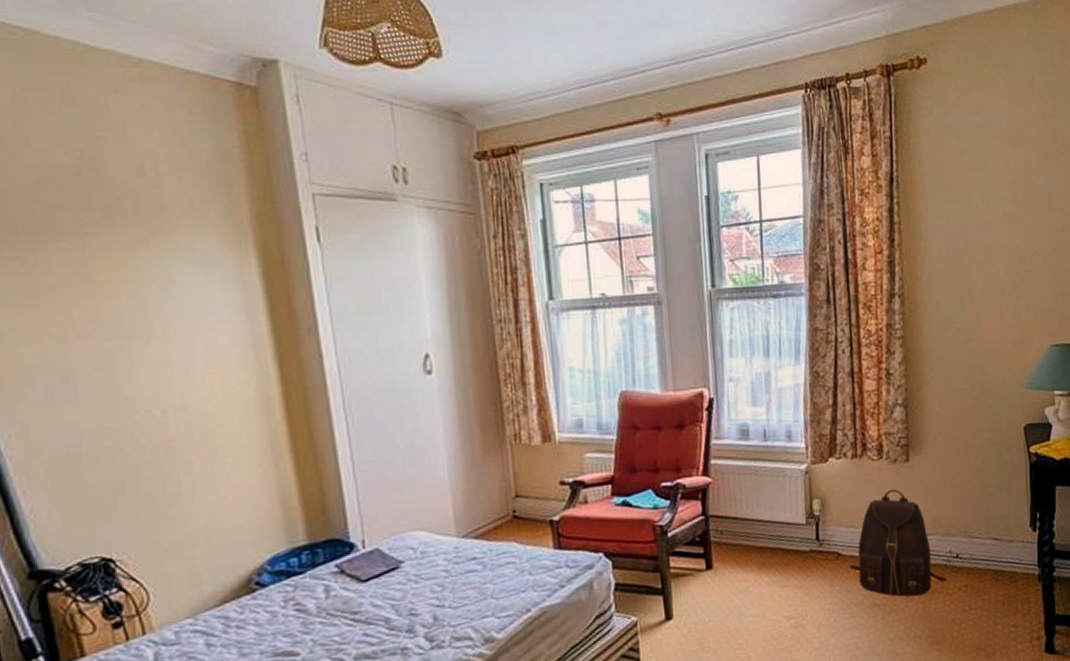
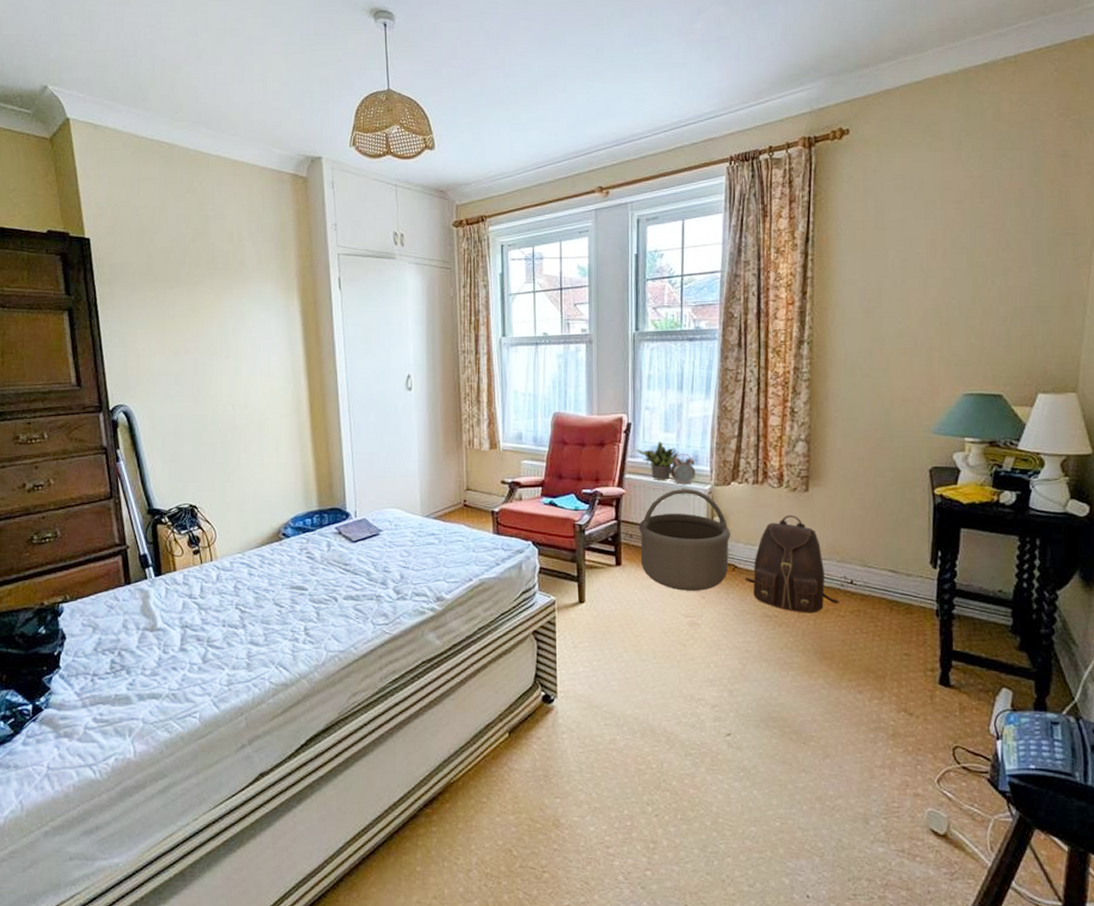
potted plant: none [721,417,770,464] -> present [636,440,679,480]
basket: none [729,470,832,590] -> present [638,489,730,591]
alarm clock: none [761,430,790,468] -> present [670,454,696,485]

